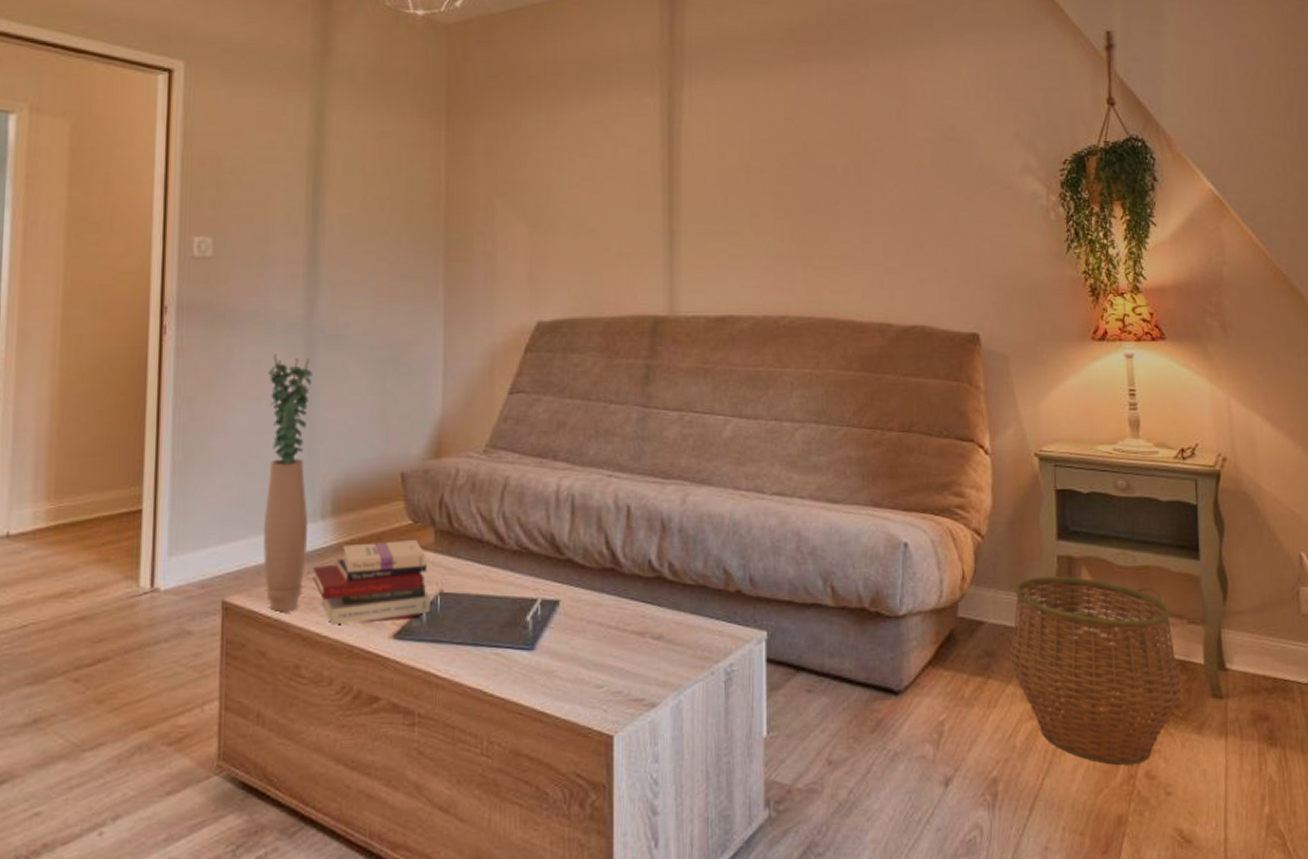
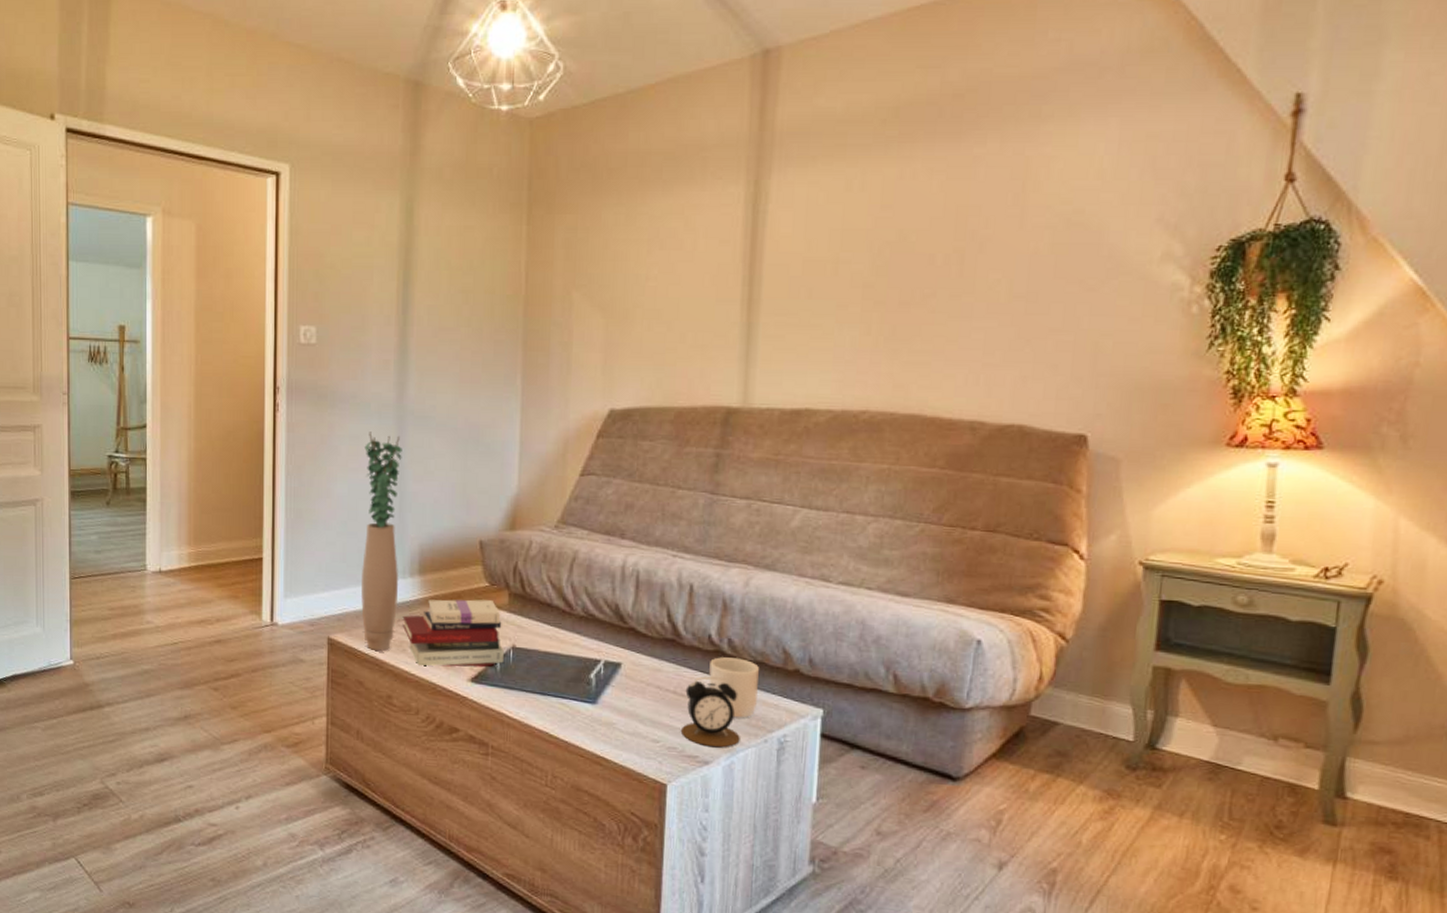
alarm clock: none [625,606,687,687] -> present [680,676,740,748]
mug: none [651,583,702,650] -> present [709,657,760,718]
basket: present [1009,576,1182,765] -> none [1084,685,1286,876]

